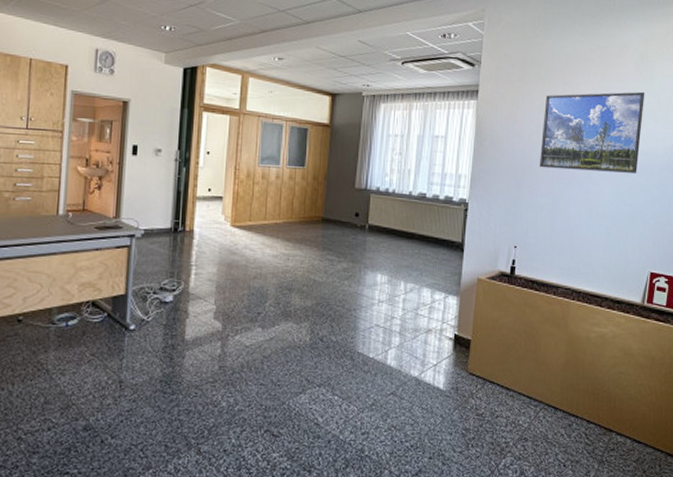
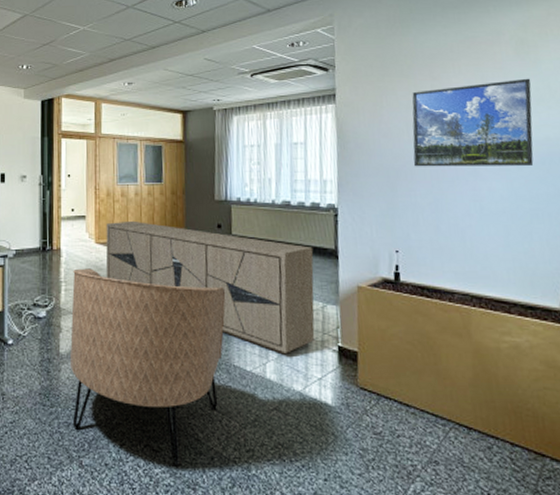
armchair: none [193,252,356,452] -> present [69,268,225,468]
sideboard: none [239,204,442,342] -> present [105,220,315,355]

